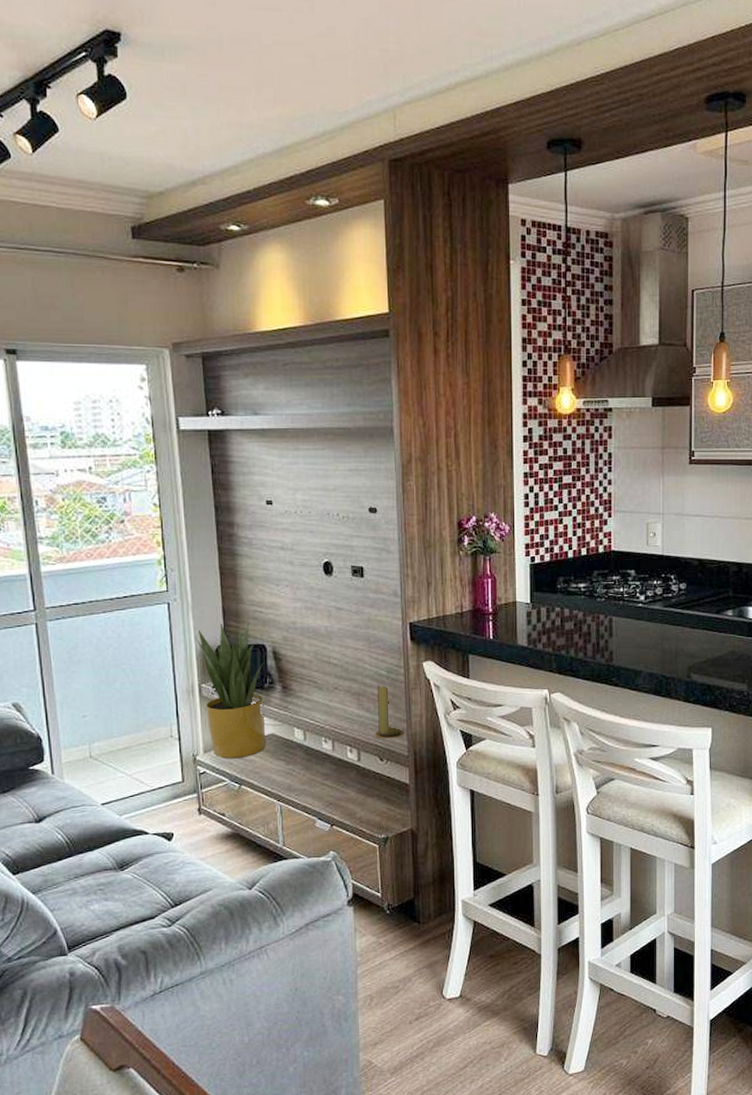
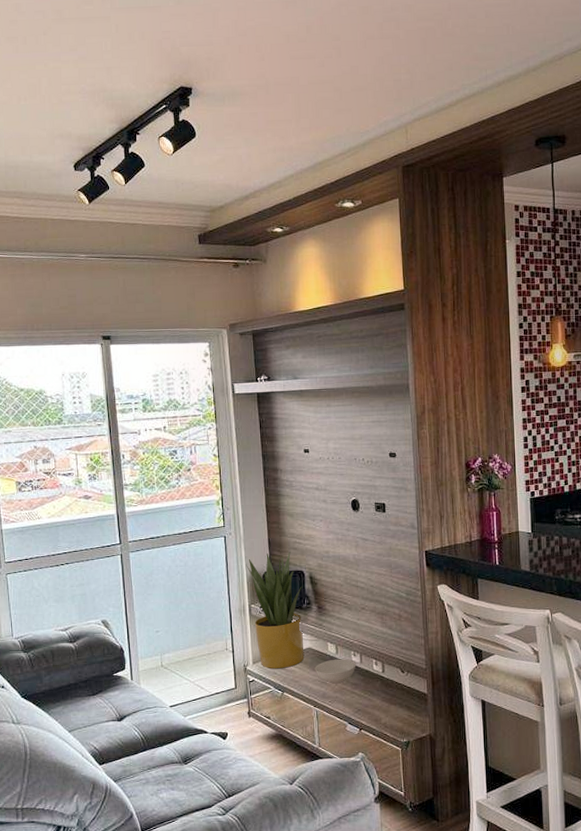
bowl: none [278,746,328,773] -> present [315,659,356,683]
candle: present [375,683,405,739] -> none [397,604,423,654]

